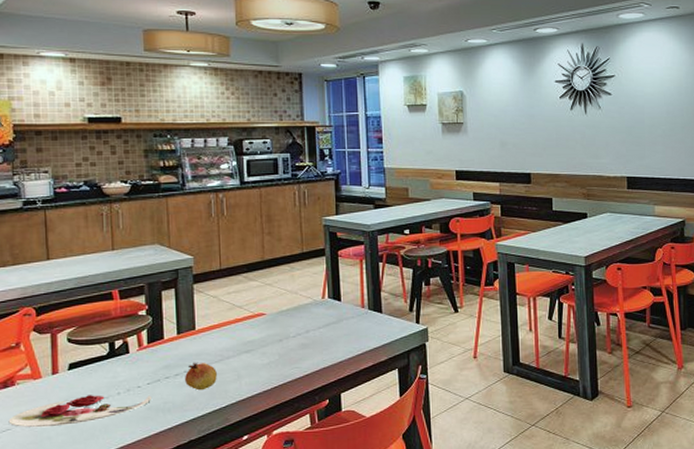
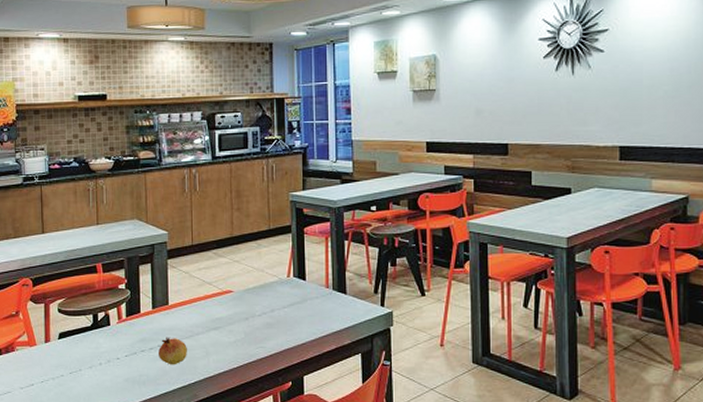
plate: present [8,395,151,428] -> none [9,364,128,392]

